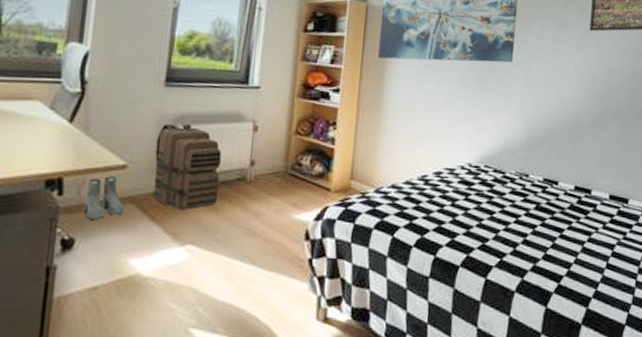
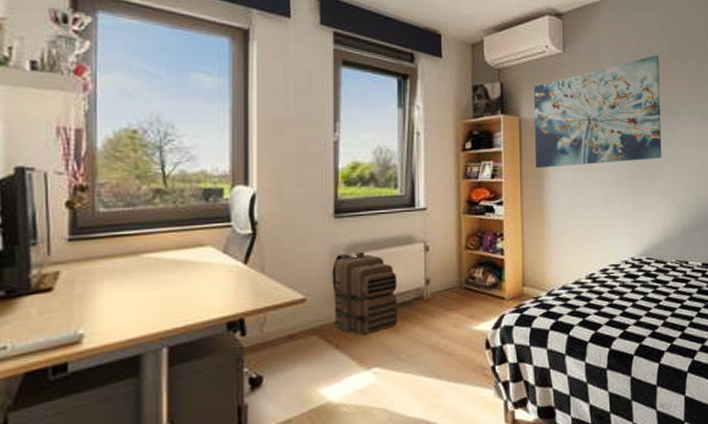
boots: present [83,176,124,220] -> none [267,311,307,355]

